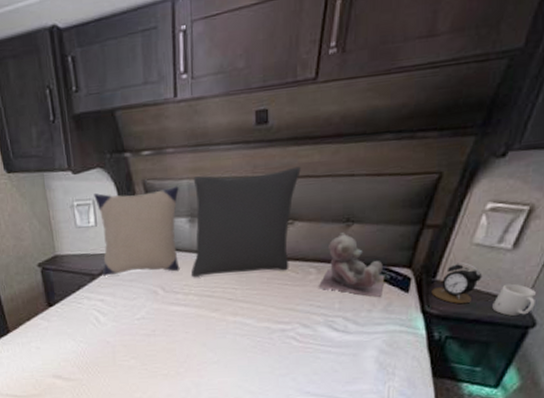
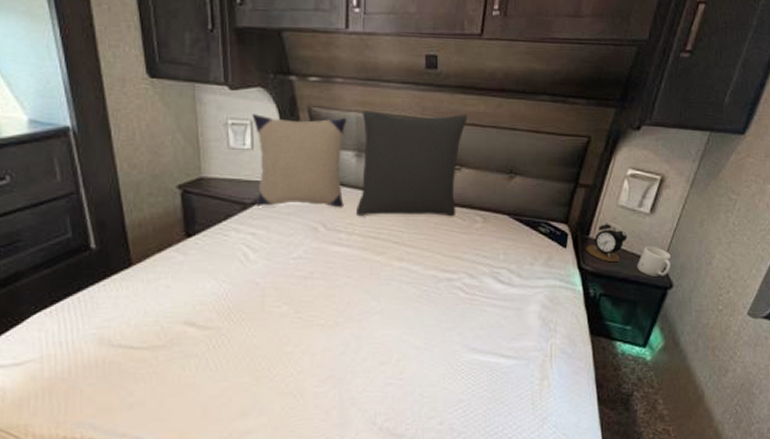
stuffed animal: present [318,232,384,297] -> none [484,184,544,250]

